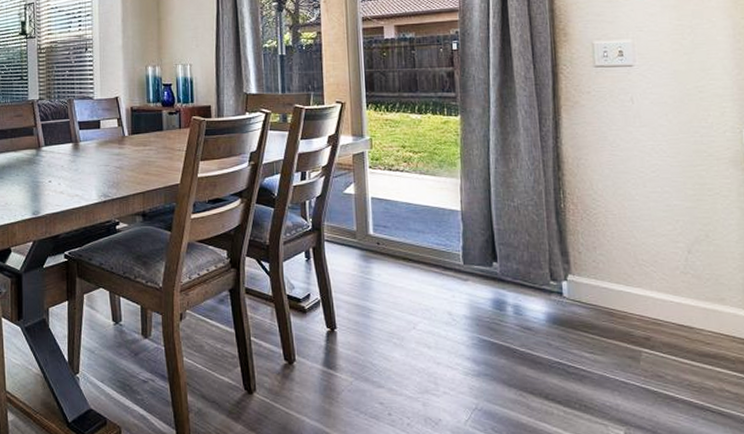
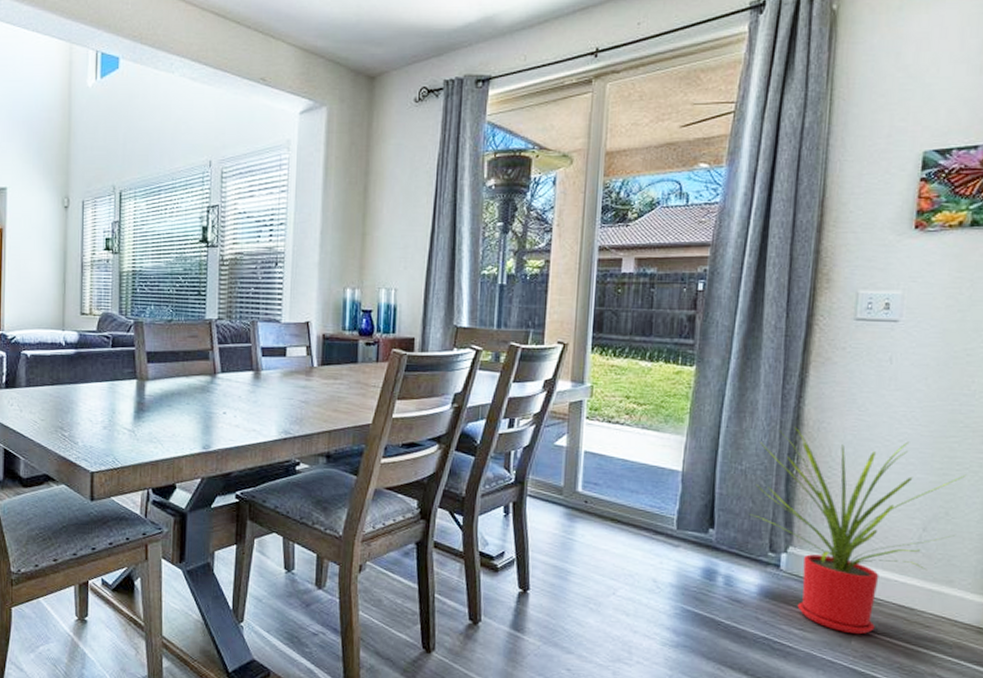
house plant: none [526,165,719,355] -> present [751,428,967,635]

